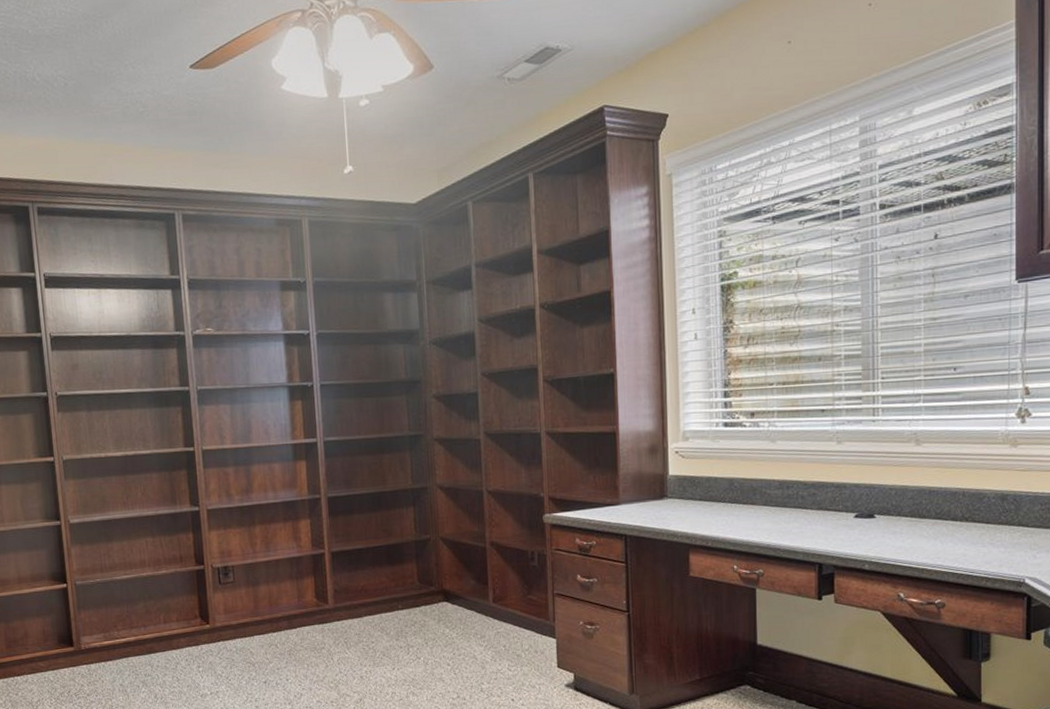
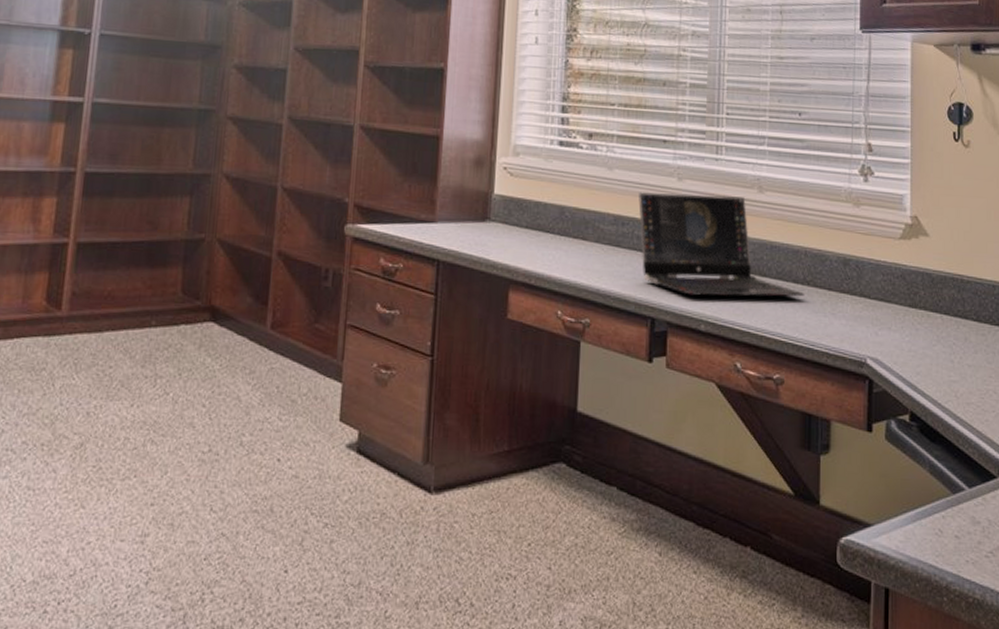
laptop computer: none [801,451,963,541] -> present [638,192,805,297]

